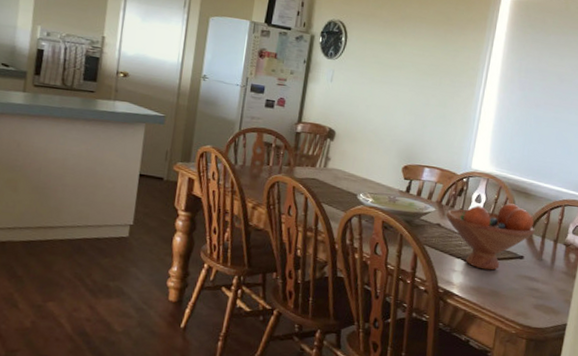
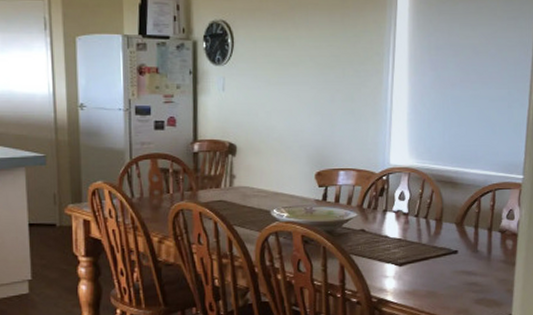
fruit bowl: present [446,203,535,271] -> none [369,196,466,271]

